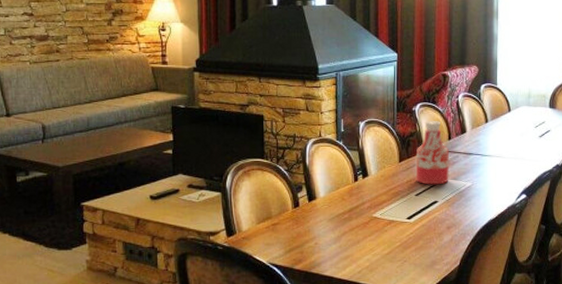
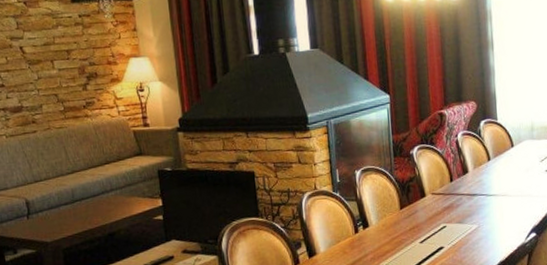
bottle: present [415,121,450,185] -> none [417,163,454,231]

